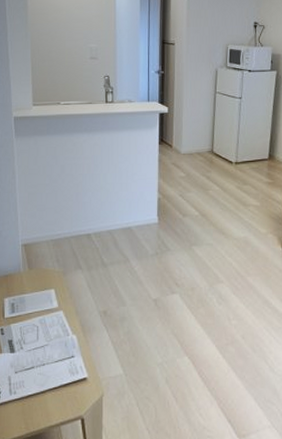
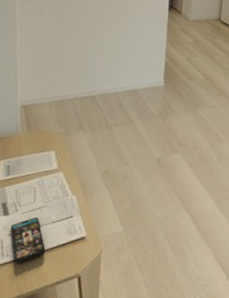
smartphone: none [16,356,50,401] -> present [10,217,46,263]

